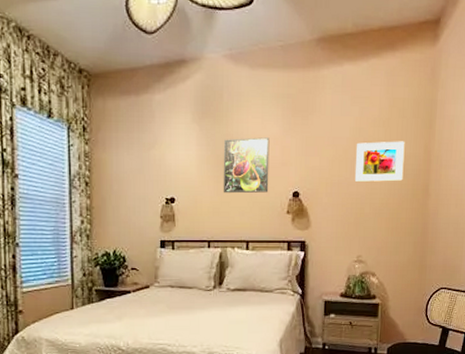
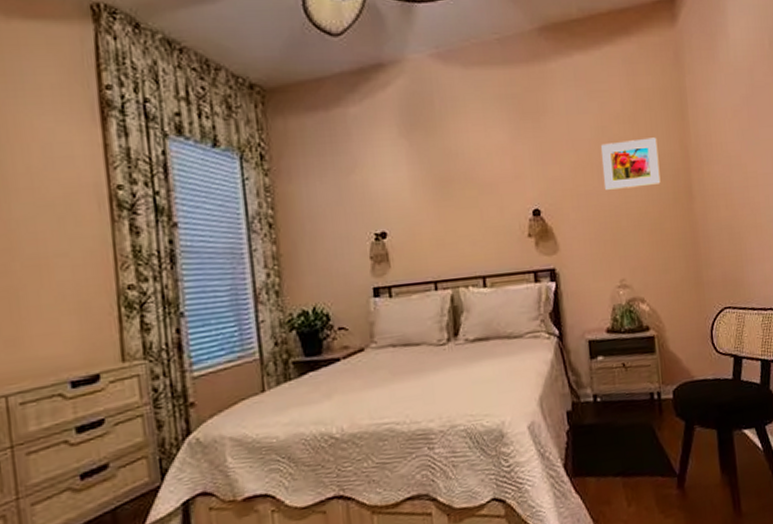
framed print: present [223,137,270,194] -> none [441,147,503,220]

